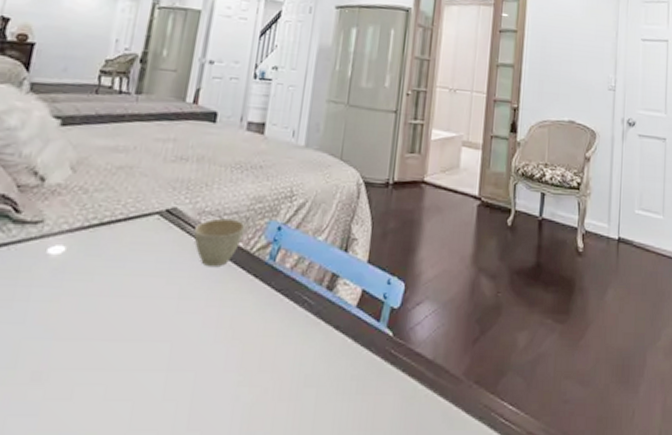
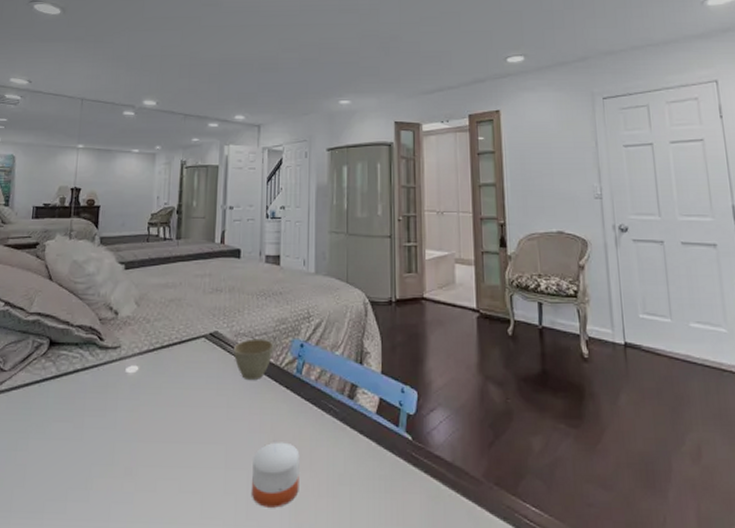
candle: none [197,339,262,415] -> present [252,442,300,508]

